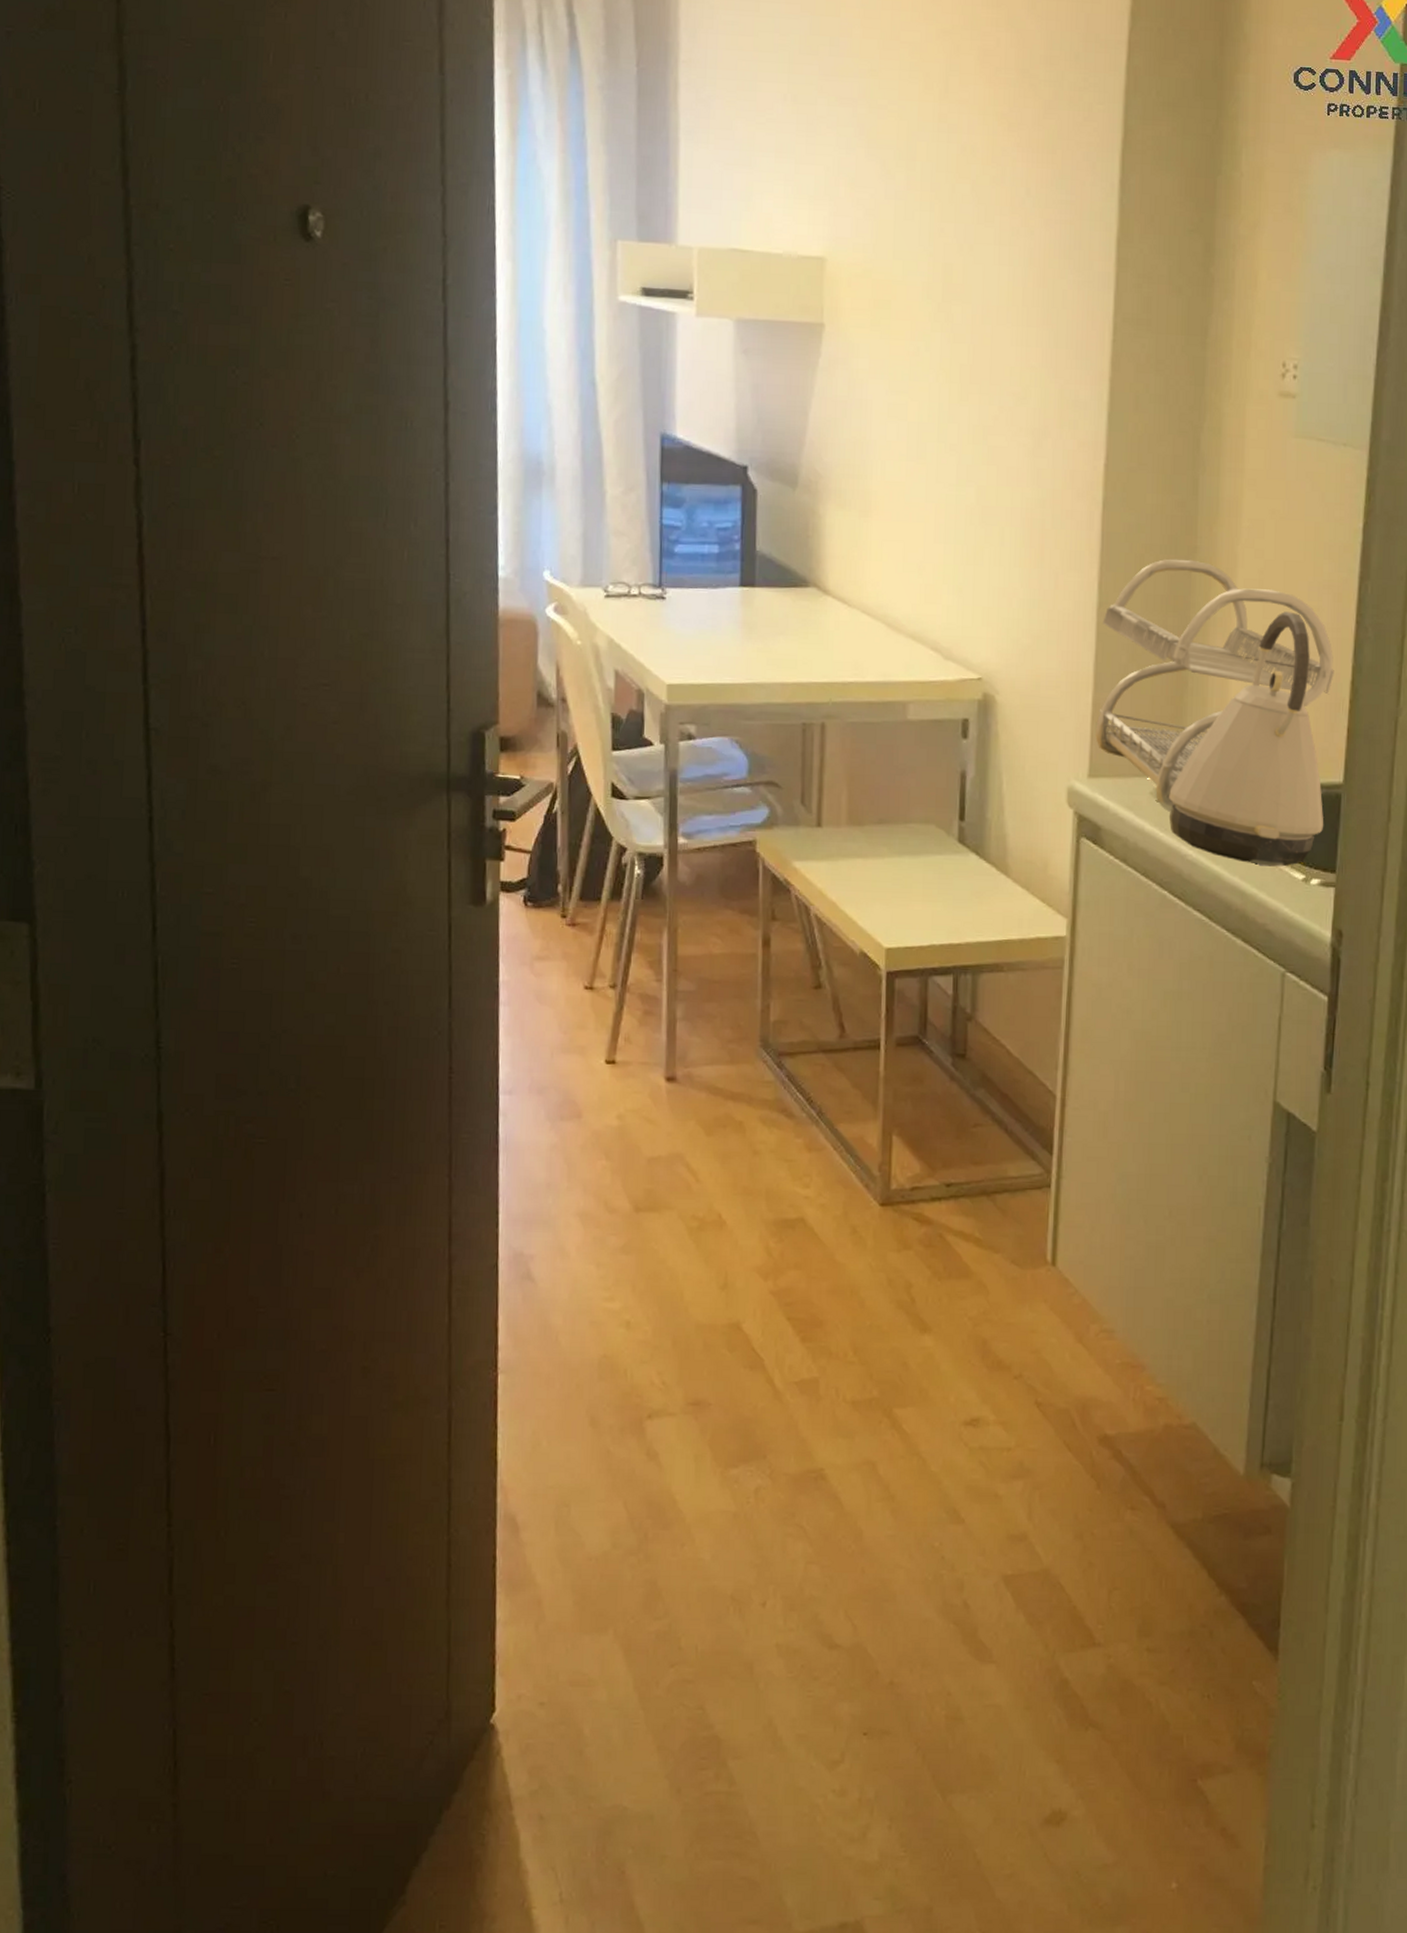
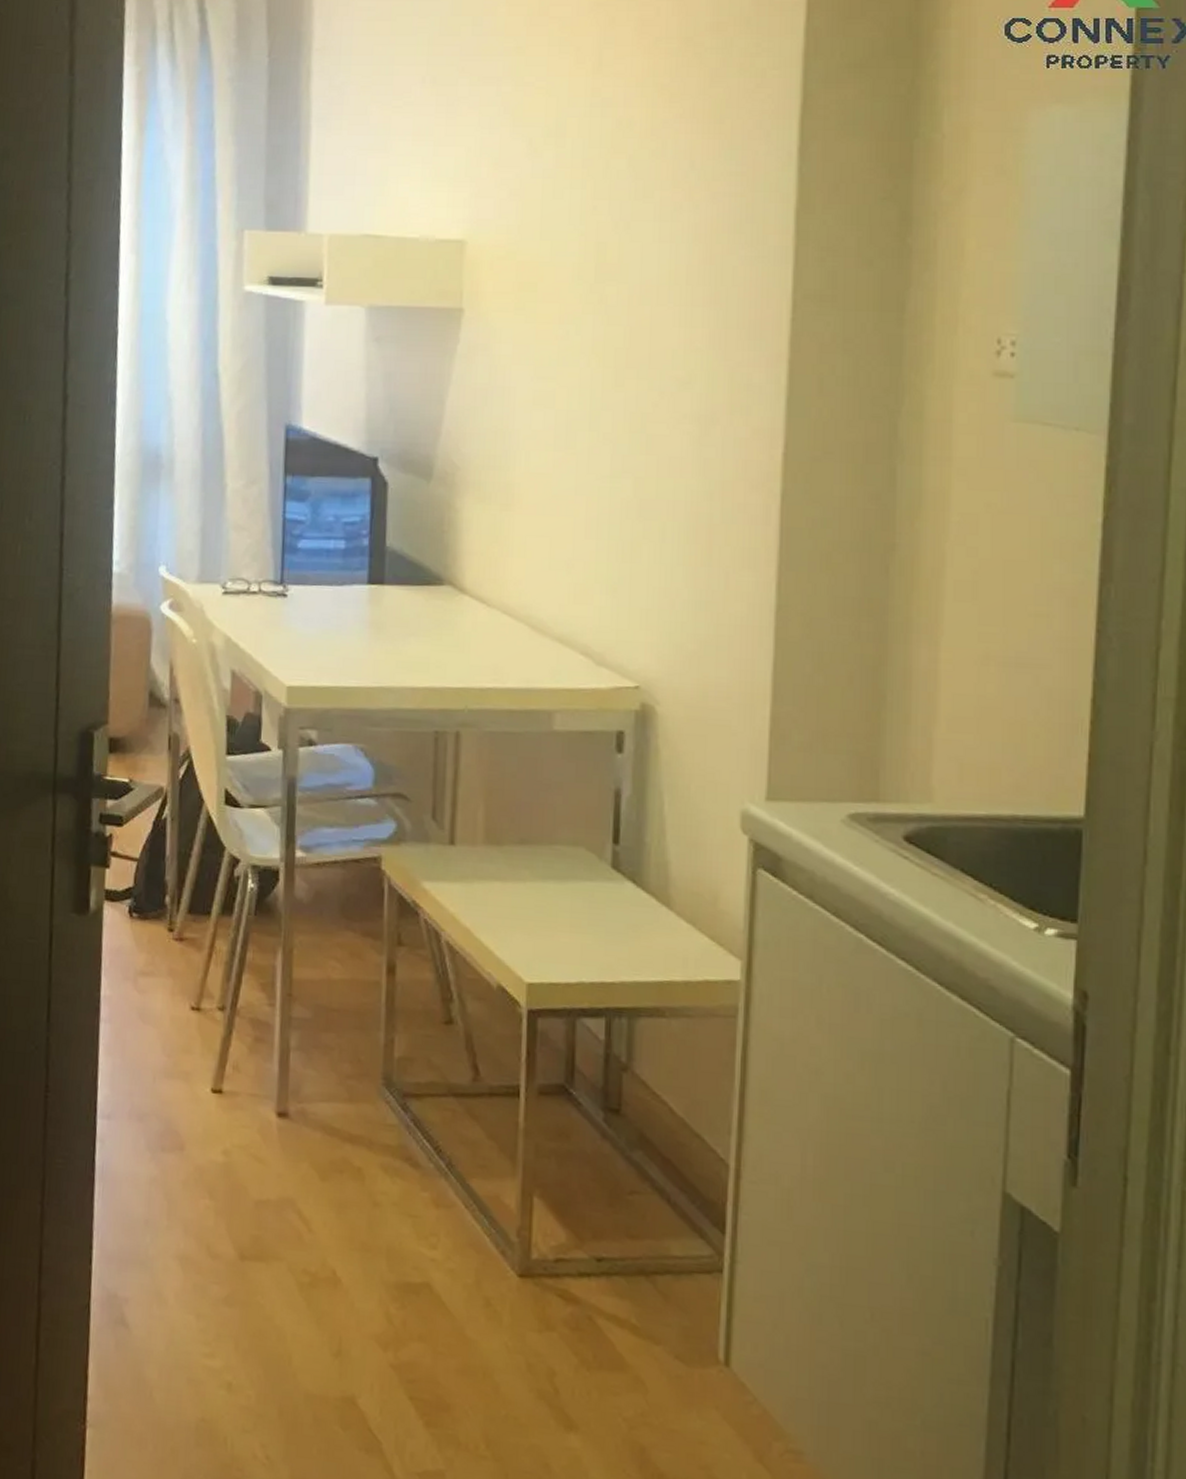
dish rack: present [1095,559,1334,812] -> none [774,557,1070,843]
kettle: present [1168,611,1324,867] -> none [864,617,1061,912]

